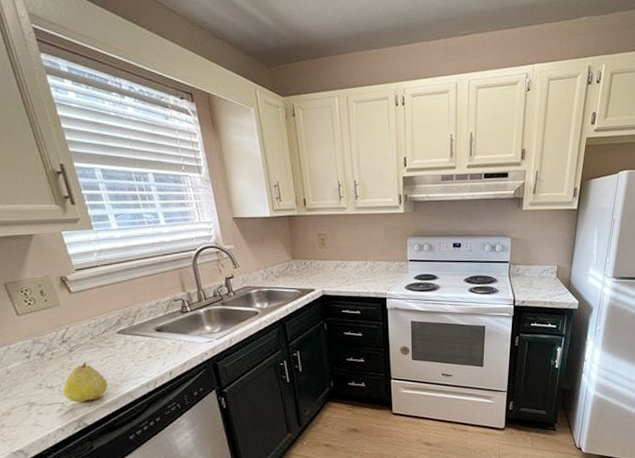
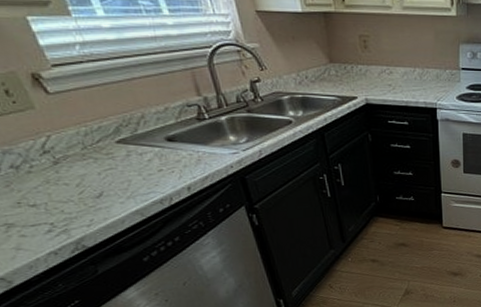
fruit: present [63,362,108,403] -> none [50,176,111,223]

